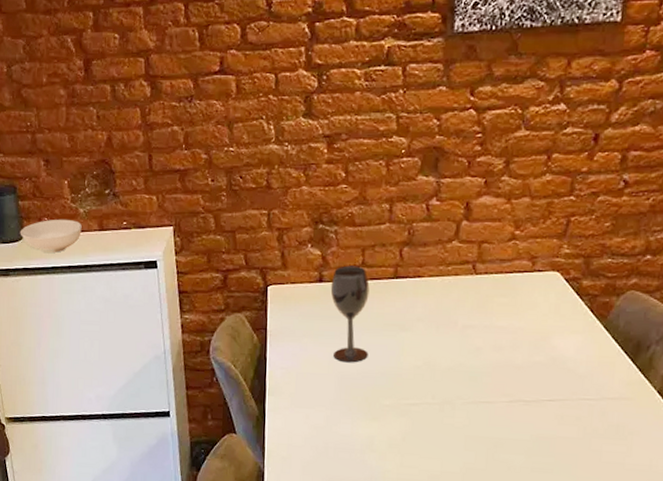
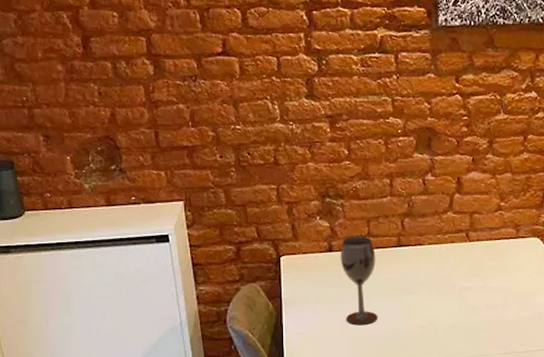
bowl: present [20,219,82,254] -> none [20,194,88,230]

